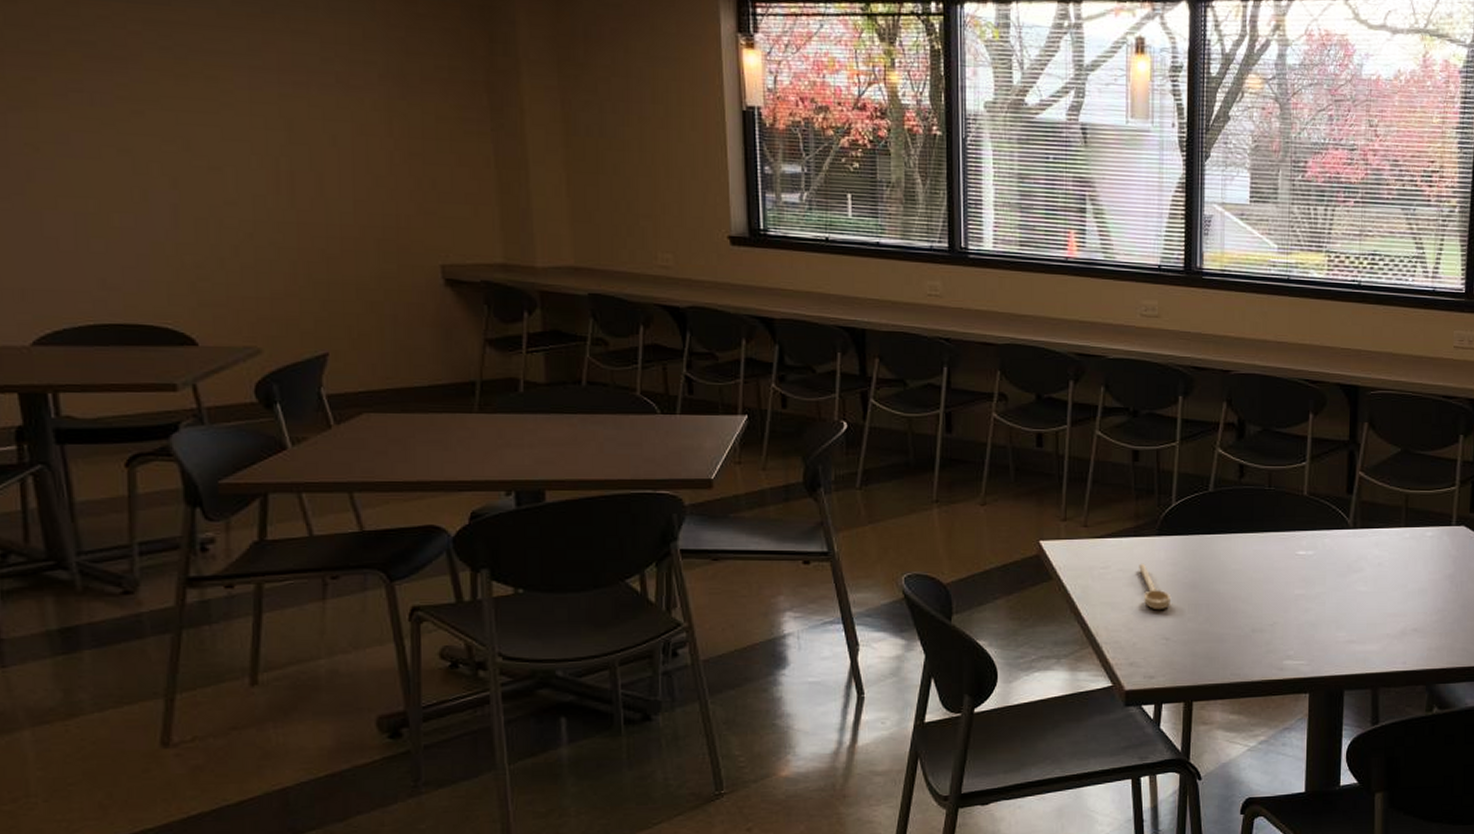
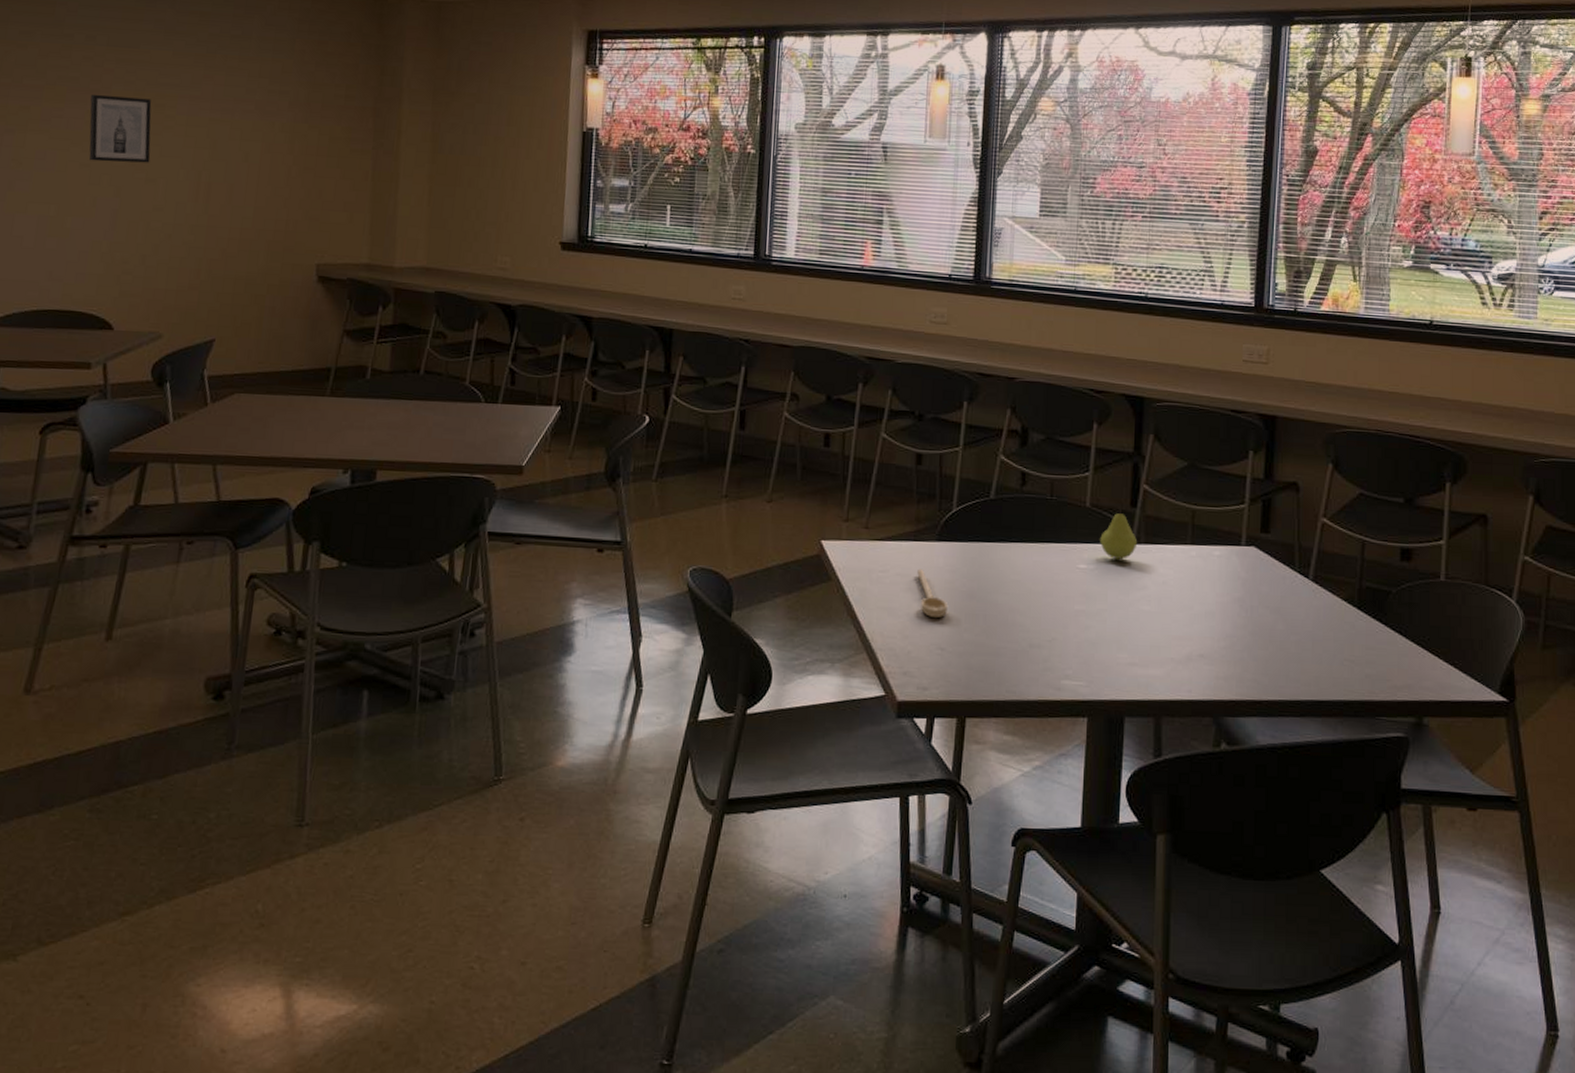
wall art: none [117,62,210,148] -> present [89,94,152,163]
fruit: none [1318,494,1354,546] -> present [1100,506,1138,561]

